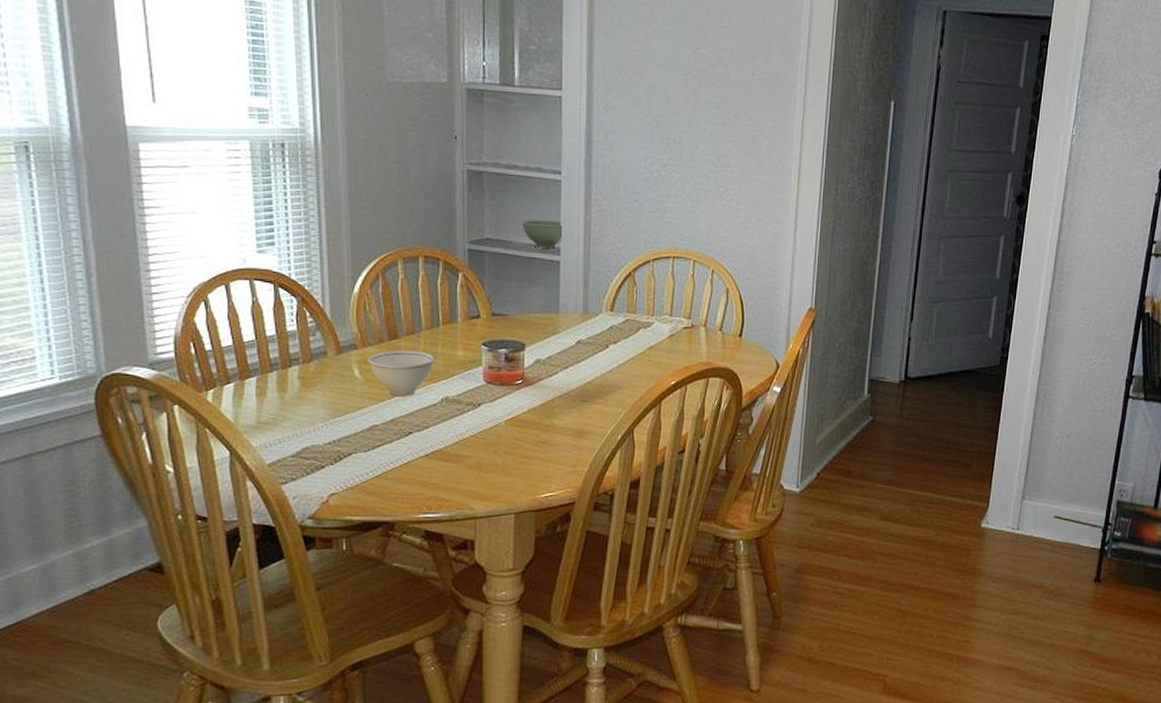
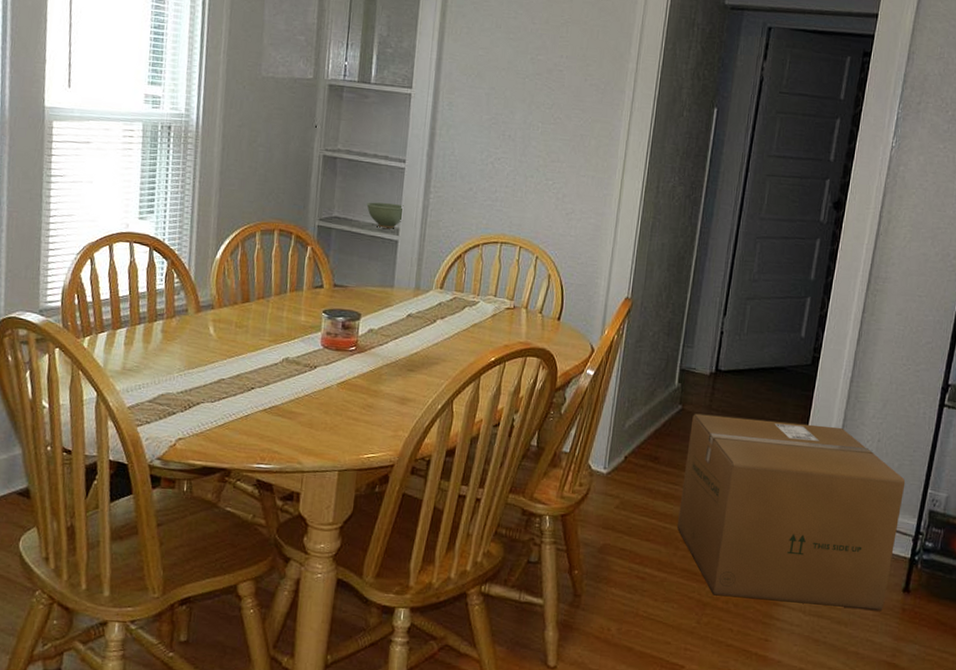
bowl: present [367,350,435,396] -> none [222,312,280,355]
box: none [873,423,1094,604] -> present [676,413,906,610]

